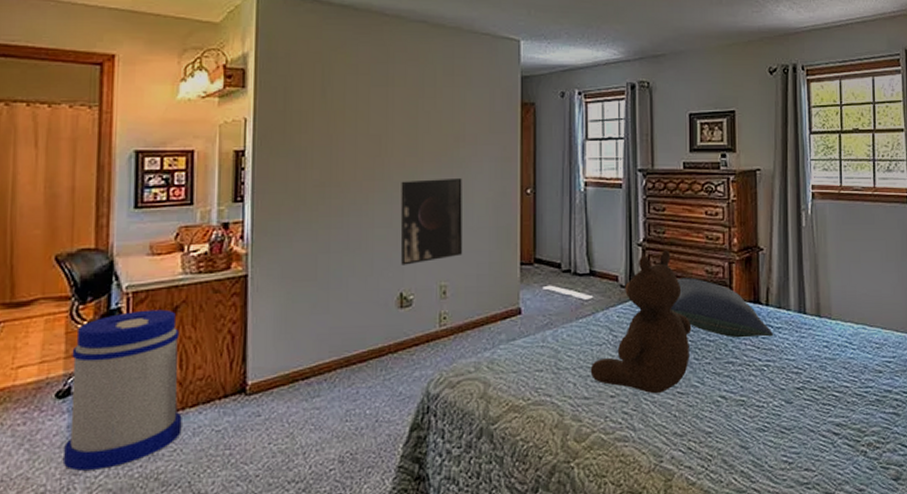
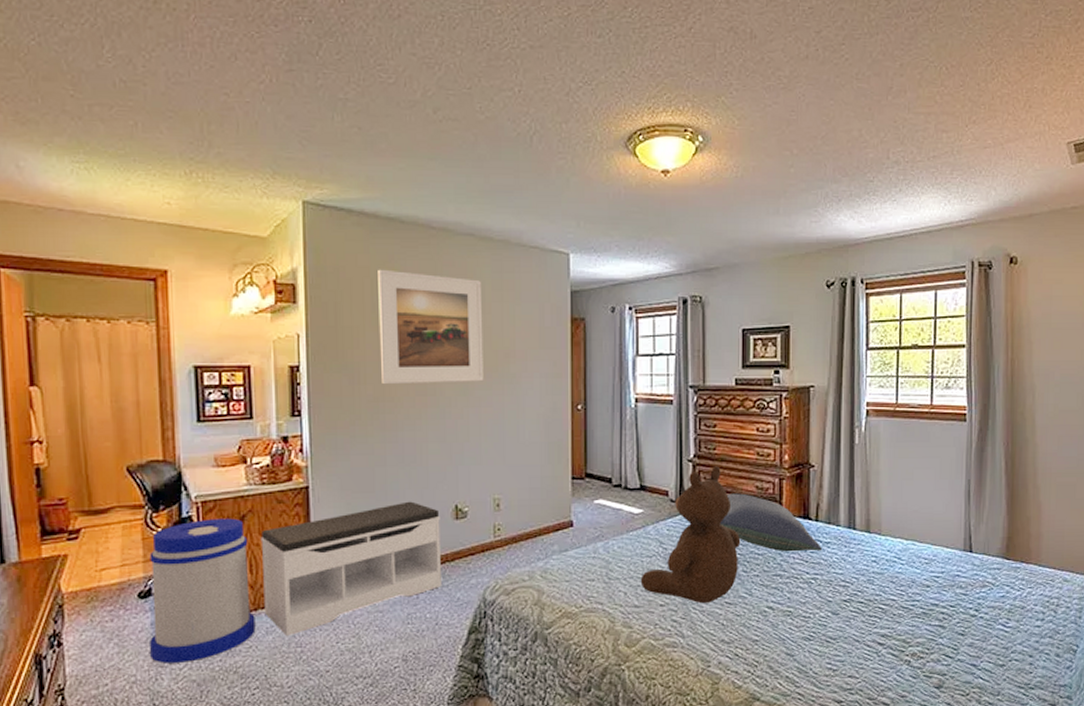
bench: none [192,289,384,438] -> present [260,501,441,637]
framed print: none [328,54,433,170] -> present [378,269,484,385]
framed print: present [400,177,463,265] -> none [453,393,516,479]

